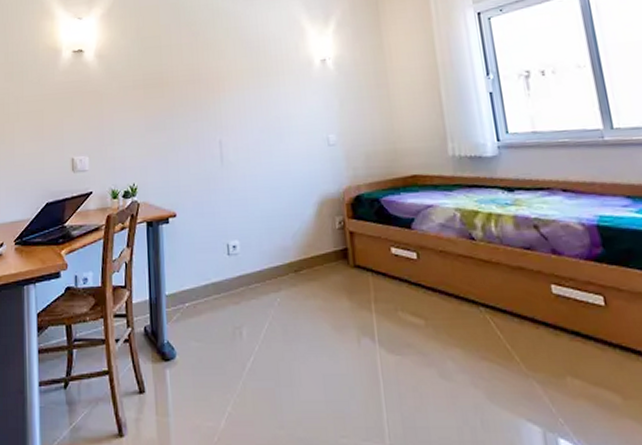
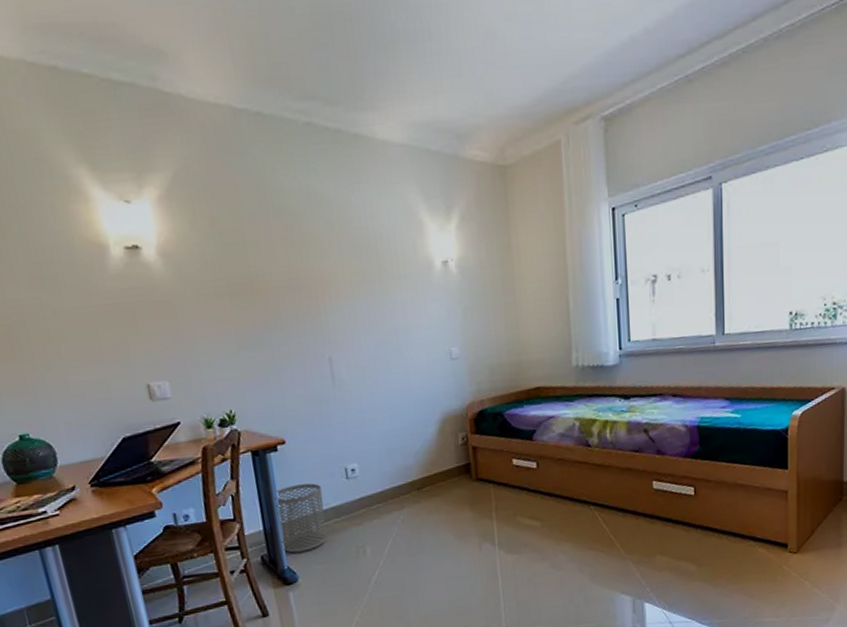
waste bin: none [162,257,206,327] -> present [275,483,327,553]

